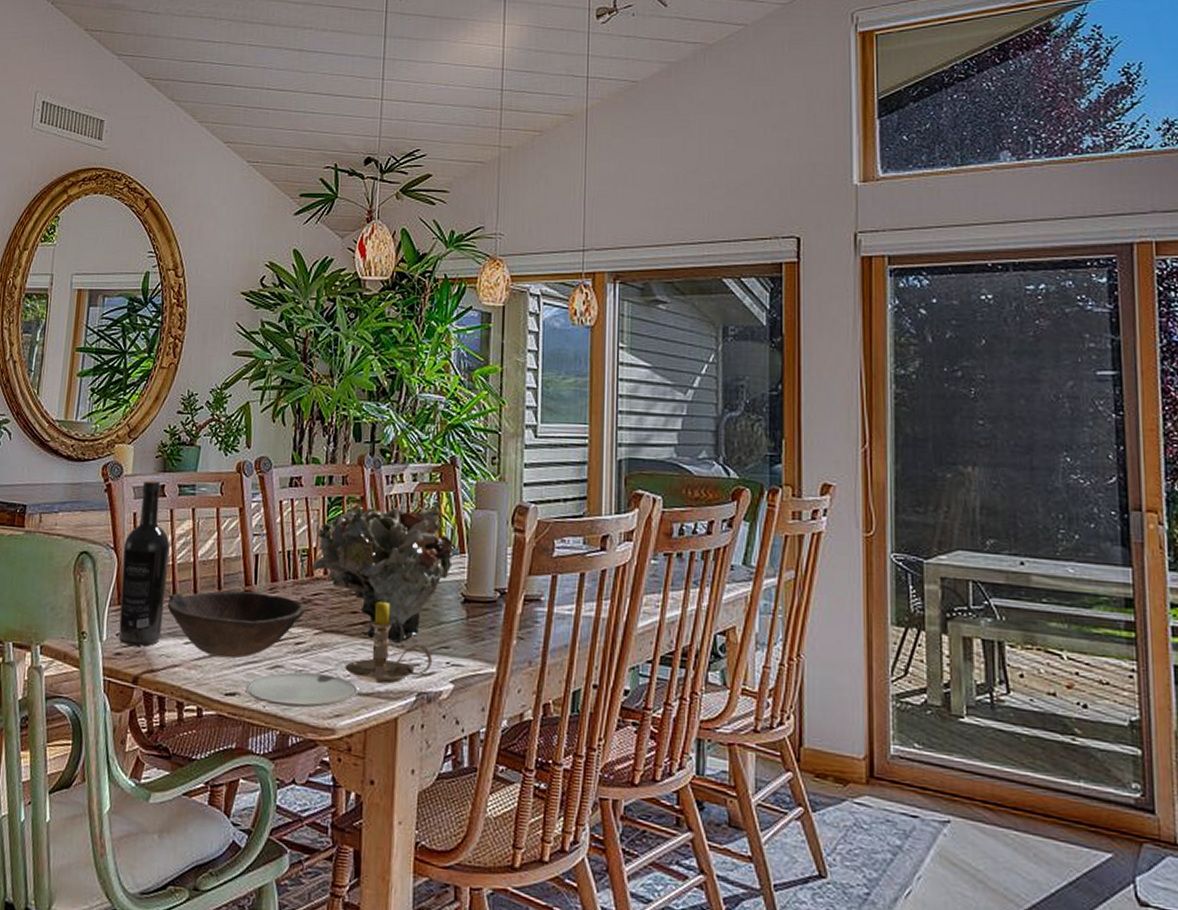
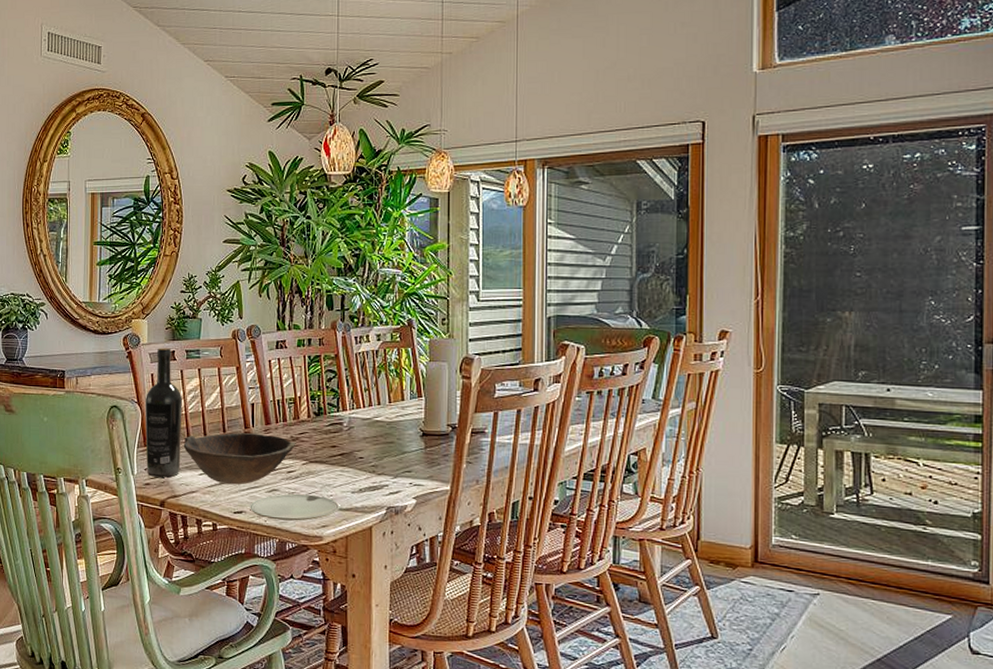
flower arrangement: present [312,500,454,642] -> none [298,356,412,468]
candlestick: present [345,599,433,684] -> none [328,435,399,501]

